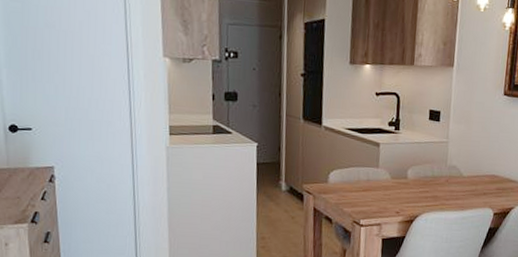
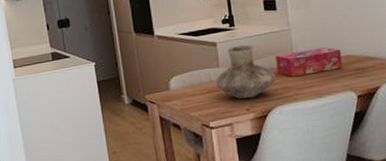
vase: none [372,149,428,202] -> present [215,44,276,99]
tissue box: none [429,164,489,188] -> present [276,47,343,77]

